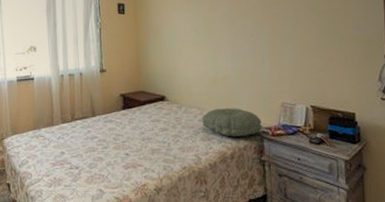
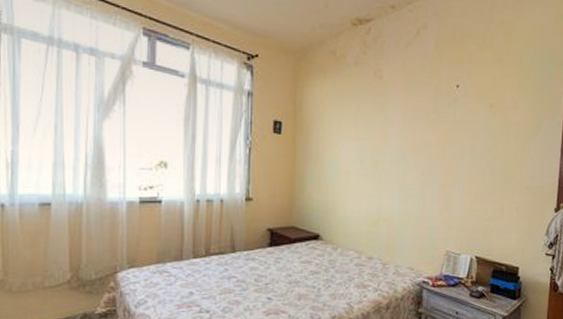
pillow: present [202,108,262,137] -> none [358,253,423,285]

